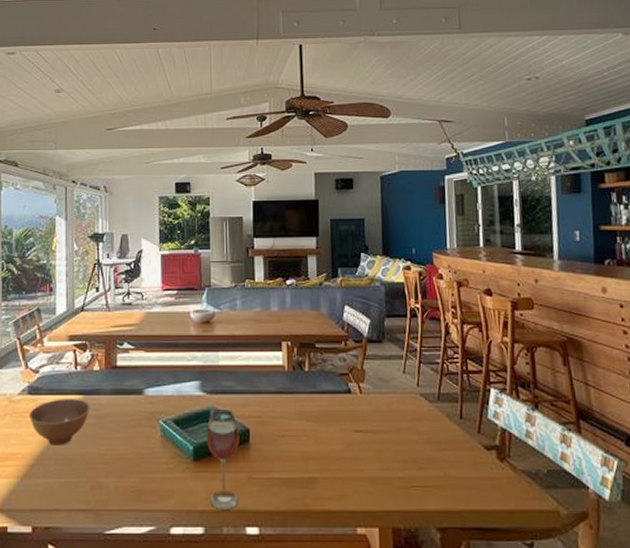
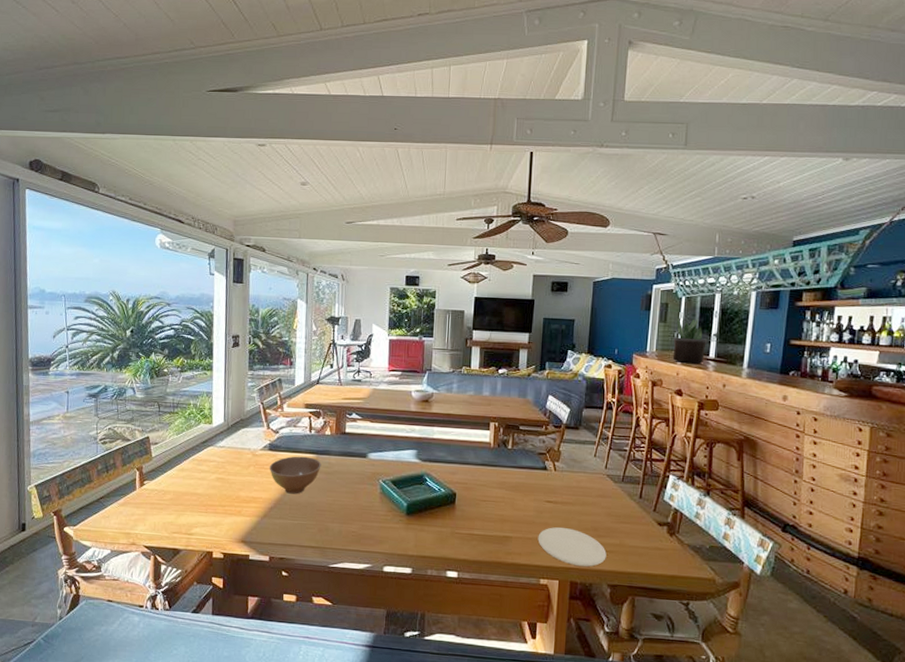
wineglass: present [206,408,240,510] -> none [418,474,448,556]
plate: none [349,462,431,509] -> present [538,527,607,567]
planter: none [474,208,512,260] -> present [673,317,708,365]

